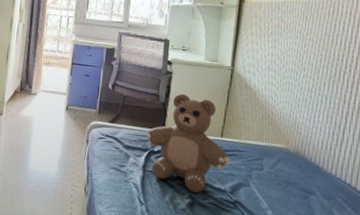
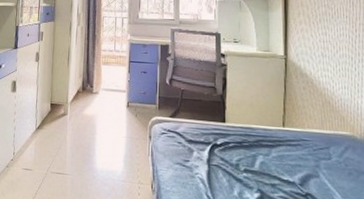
teddy bear: present [144,93,231,193] -> none [205,84,297,186]

